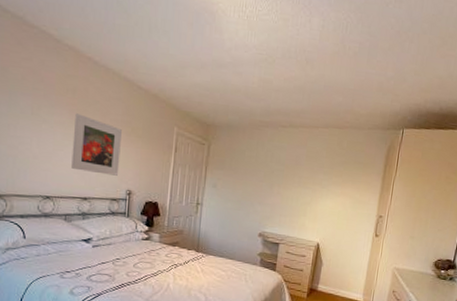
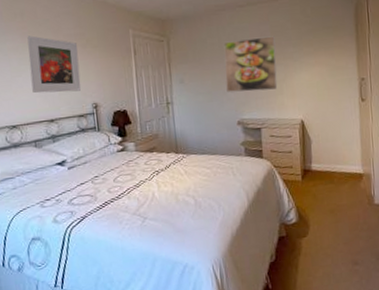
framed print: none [254,157,309,210] -> present [223,36,278,93]

